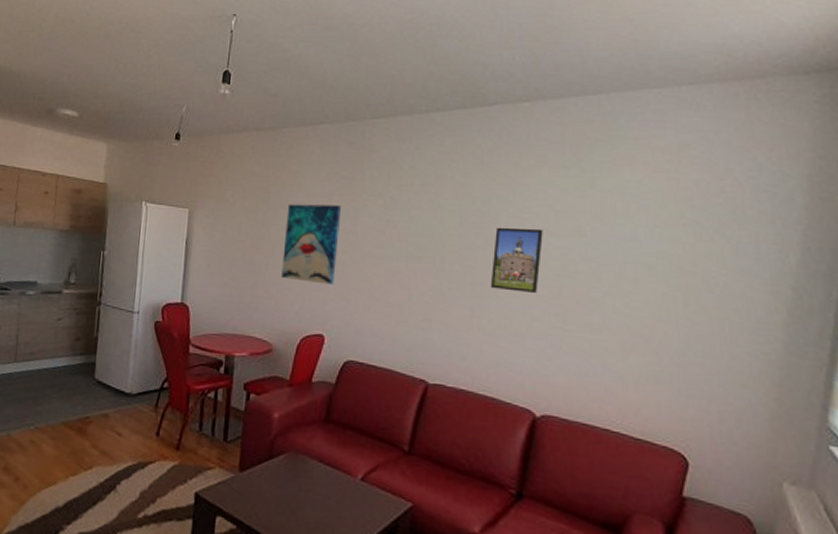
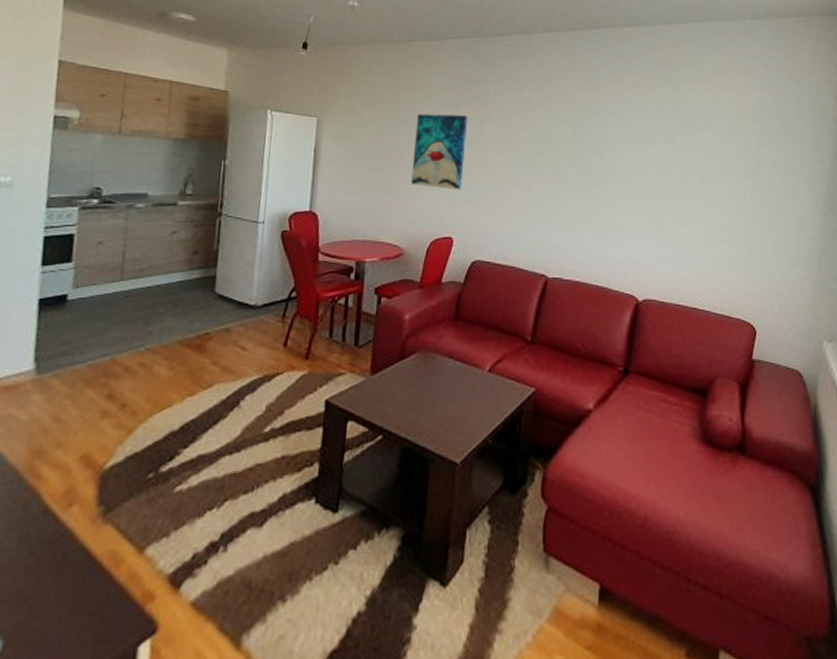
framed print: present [490,227,543,294] -> none [599,136,642,194]

